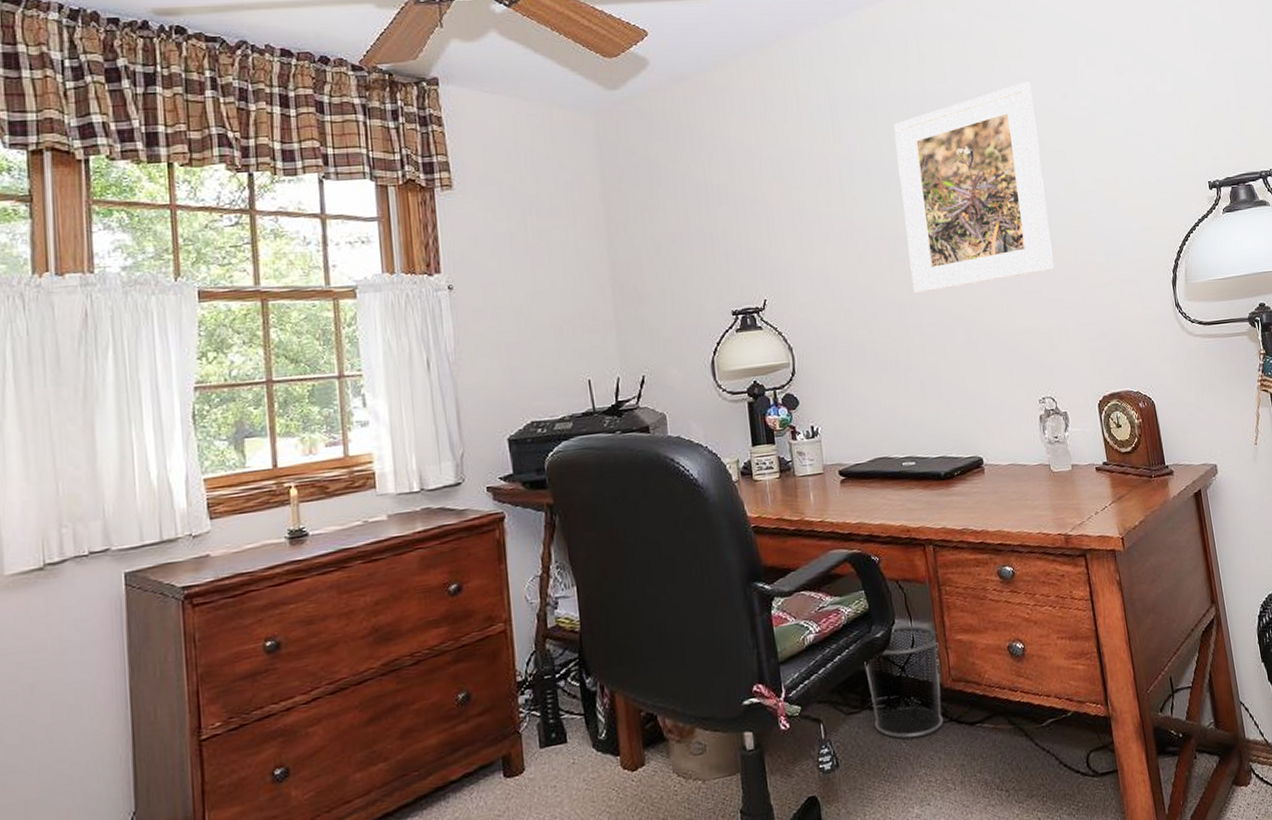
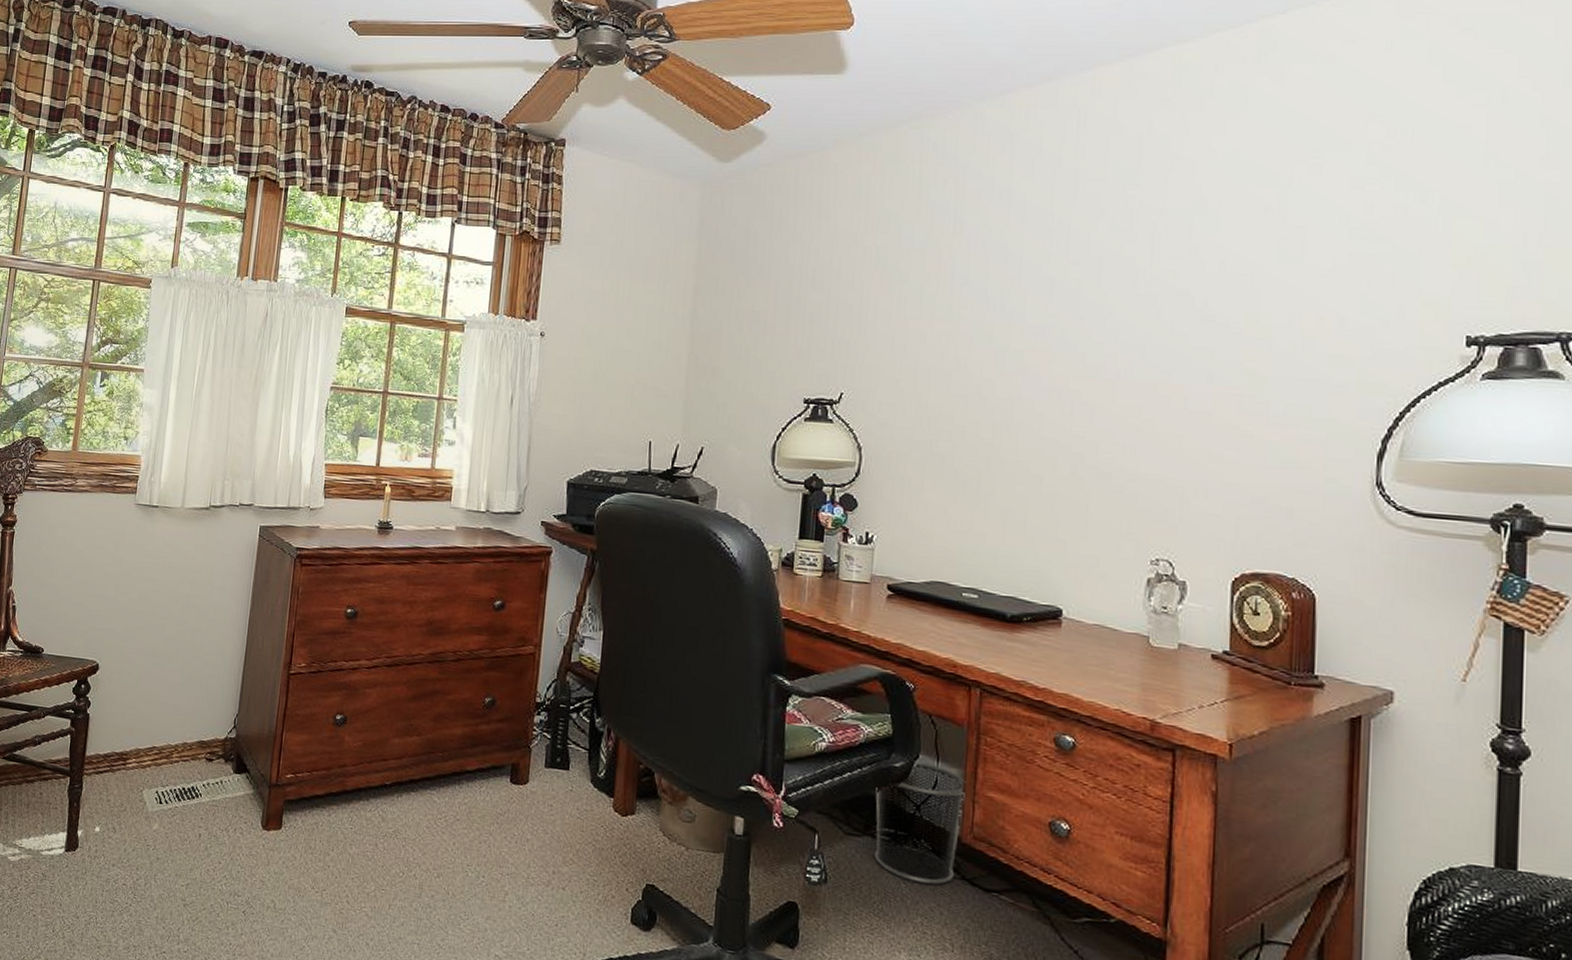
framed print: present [893,81,1055,294] -> none [1015,187,1223,415]

